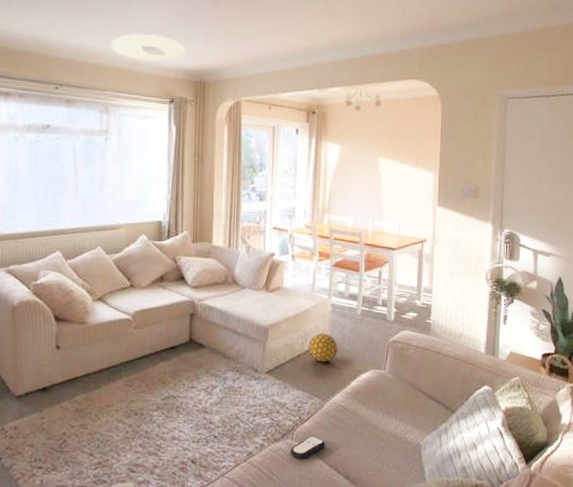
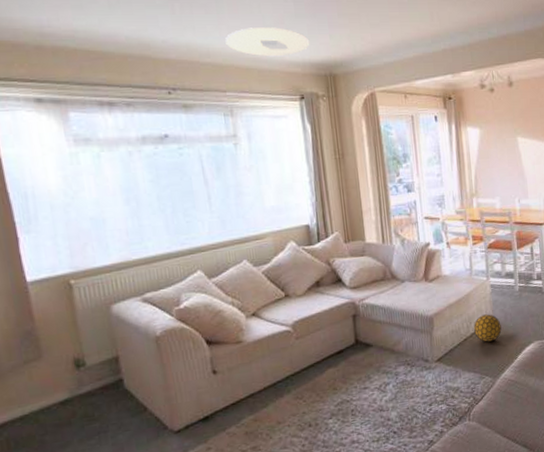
remote control: present [290,436,326,459] -> none [469,413,502,438]

